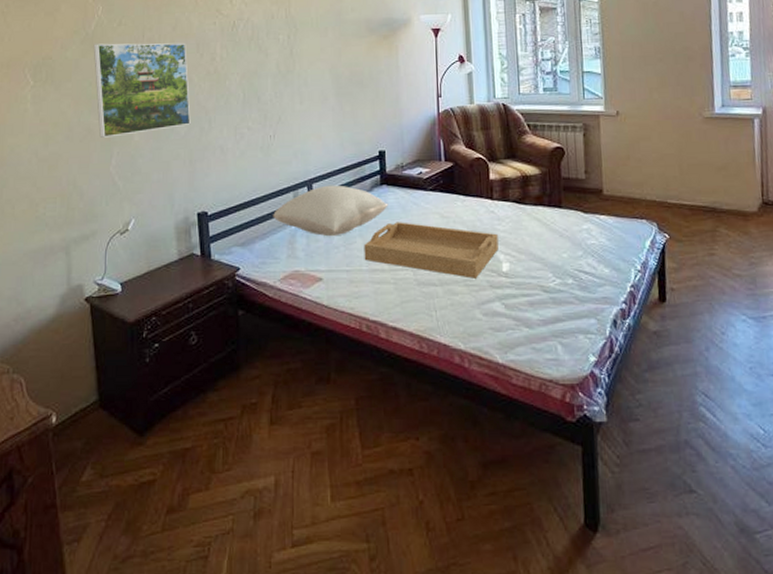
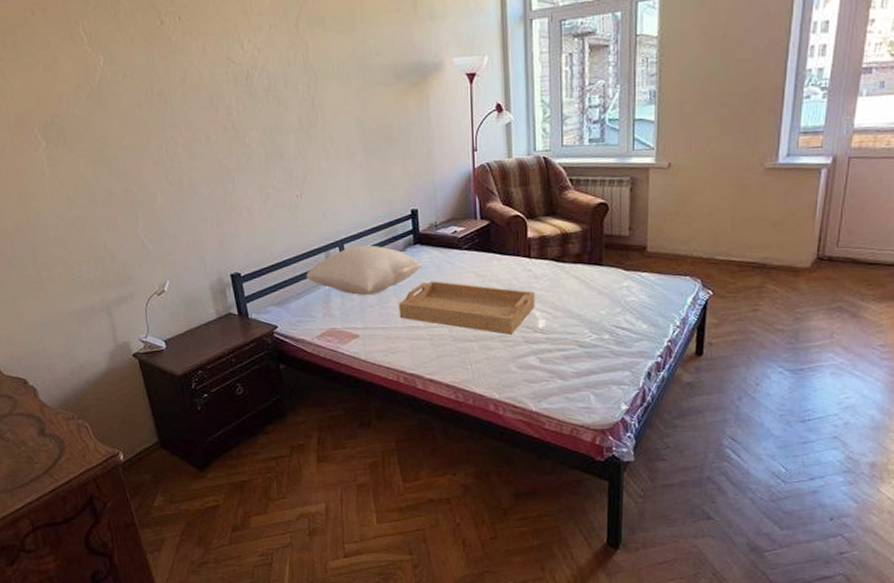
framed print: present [93,42,191,138] -> none [100,96,214,200]

